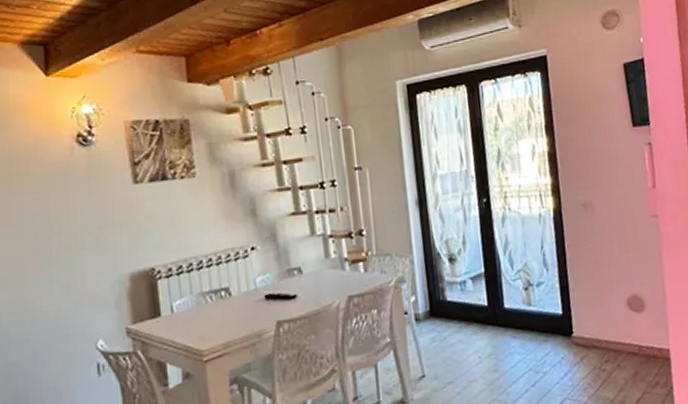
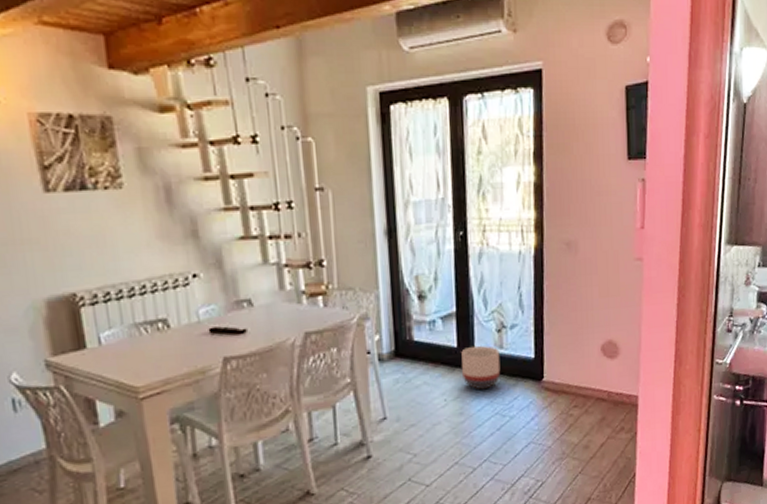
planter: none [492,303,531,347] -> present [461,345,501,390]

